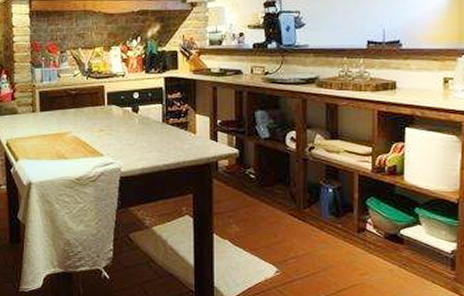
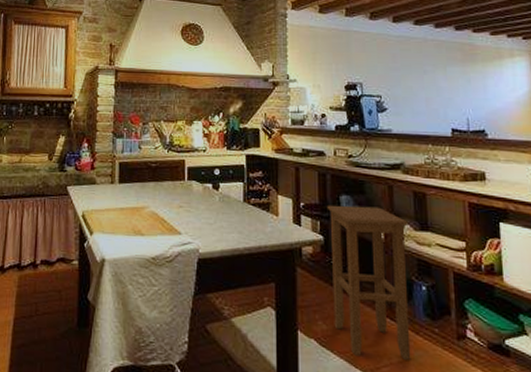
stool: none [242,120,319,252] -> present [326,205,411,360]

